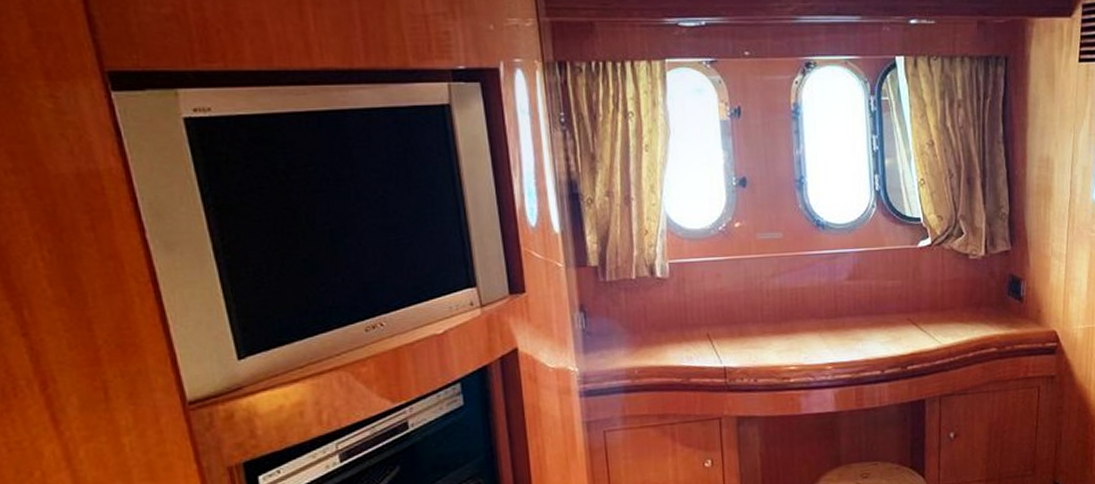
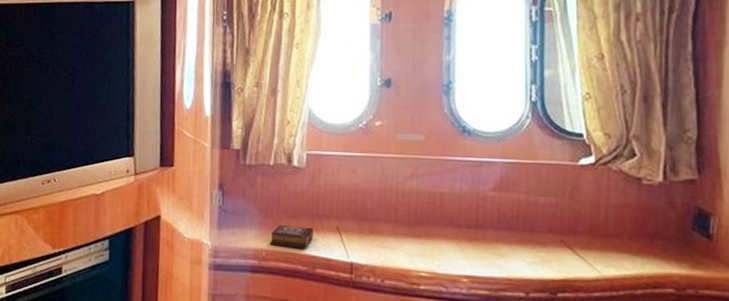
book: none [640,338,685,362] -> present [270,225,314,248]

